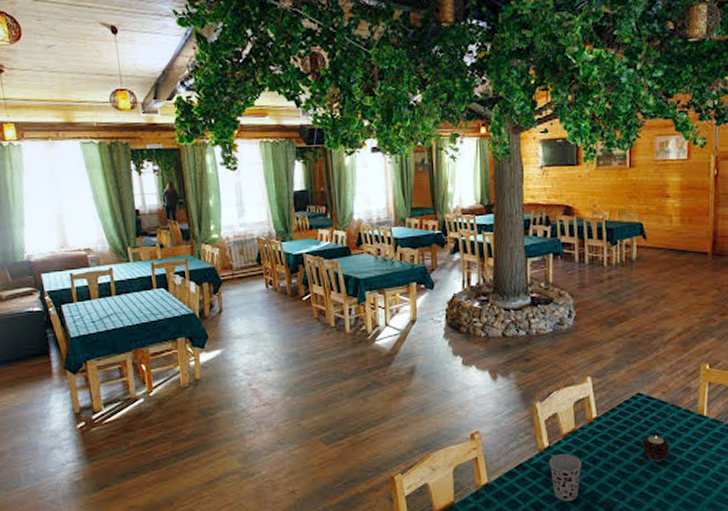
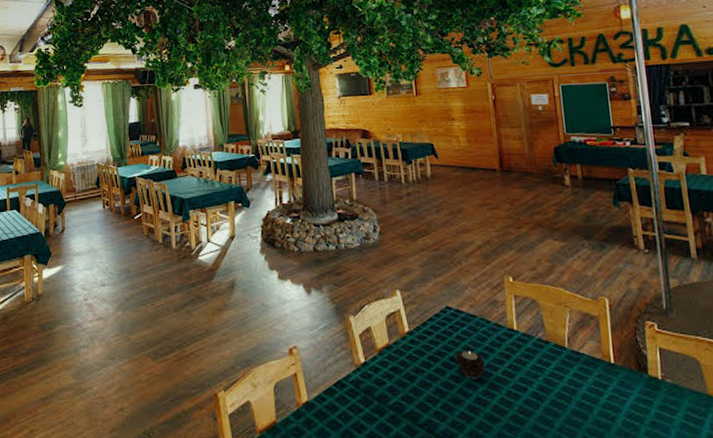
cup: present [549,454,581,501] -> none [366,370,399,422]

